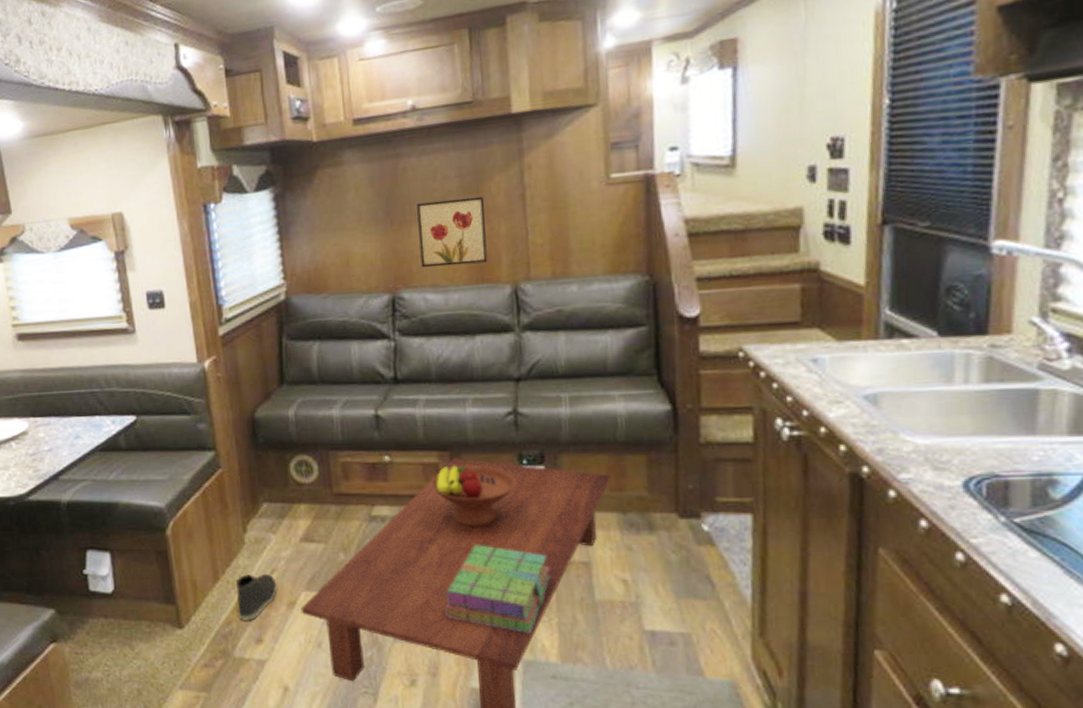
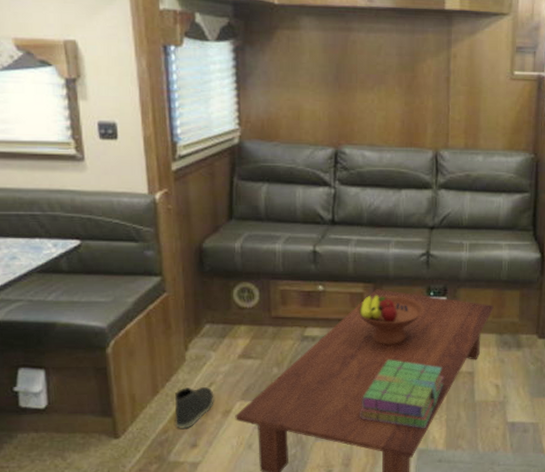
wall art: present [417,196,487,268] -> none [362,73,418,130]

